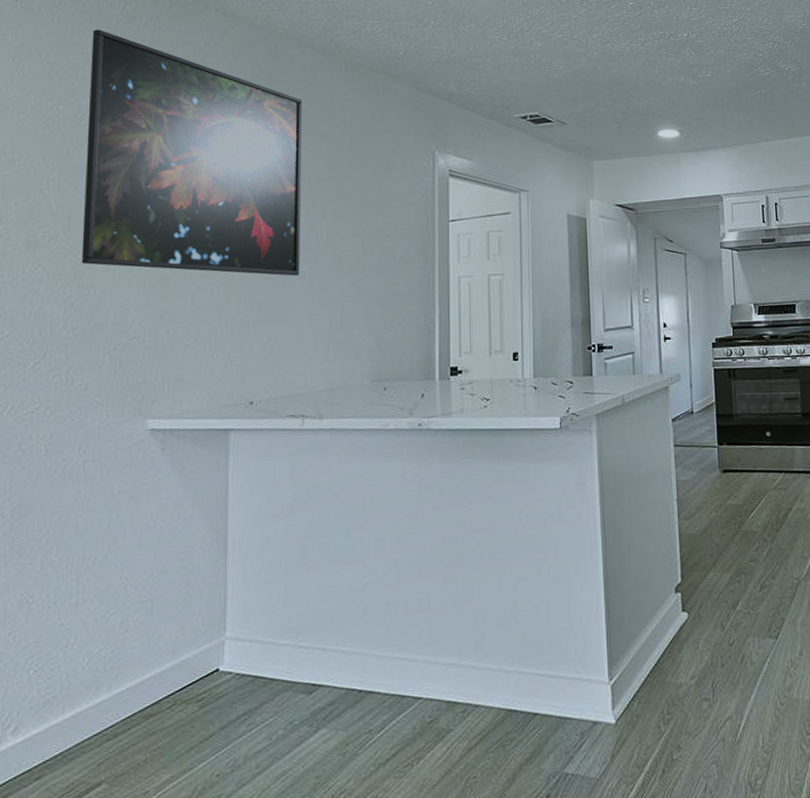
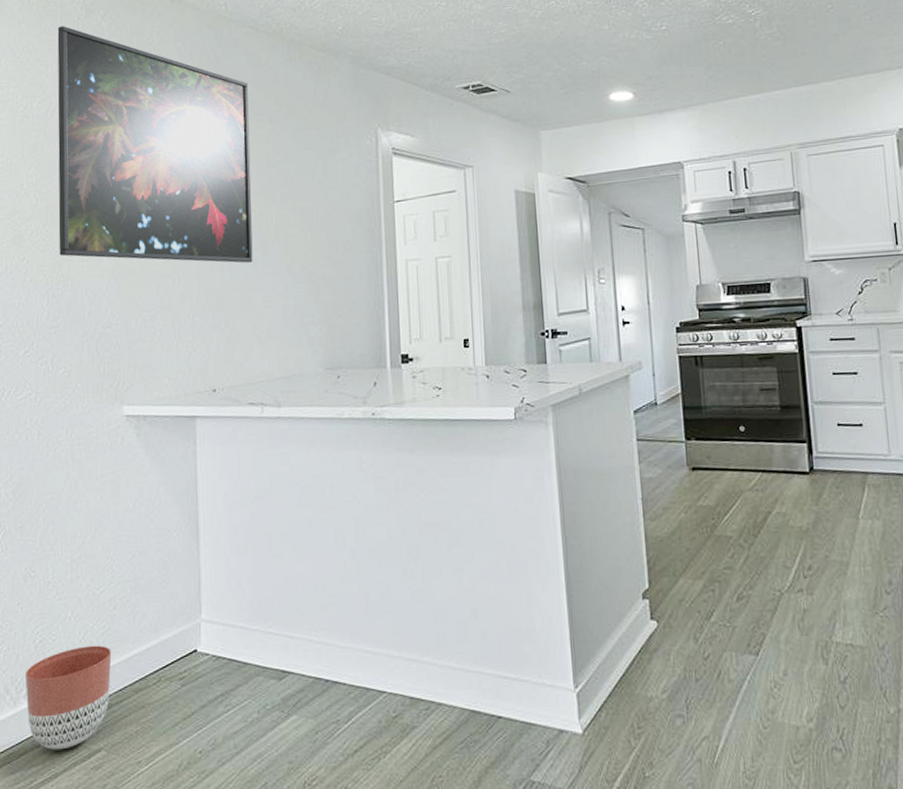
planter: none [14,671,120,789] -> present [26,645,112,750]

